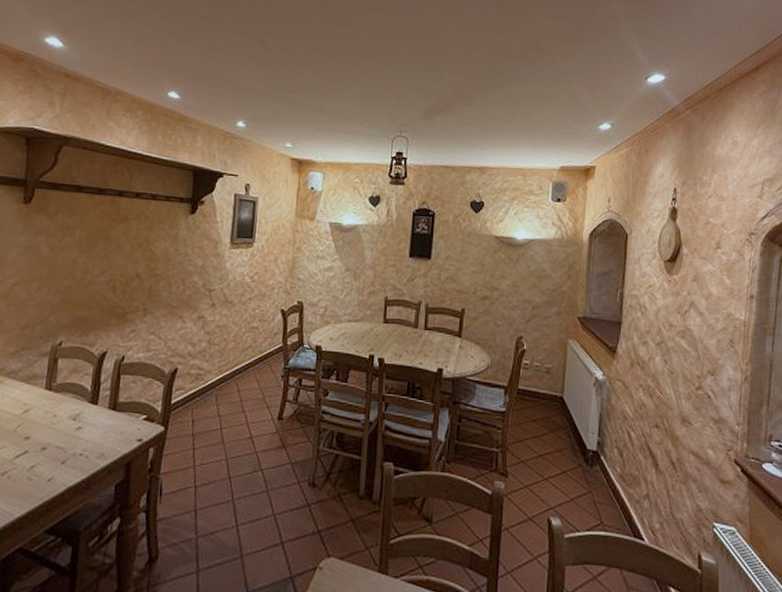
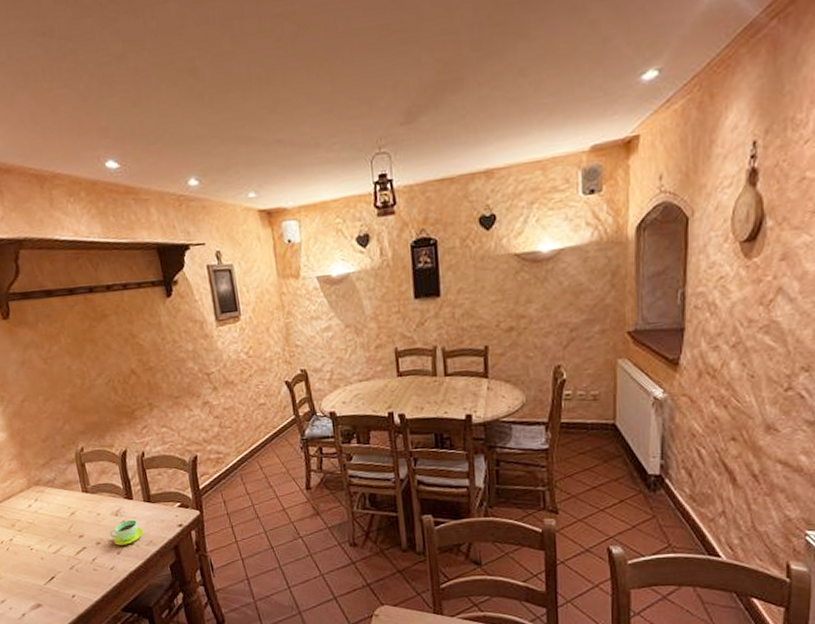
cup: none [59,426,99,455] -> present [109,519,144,545]

